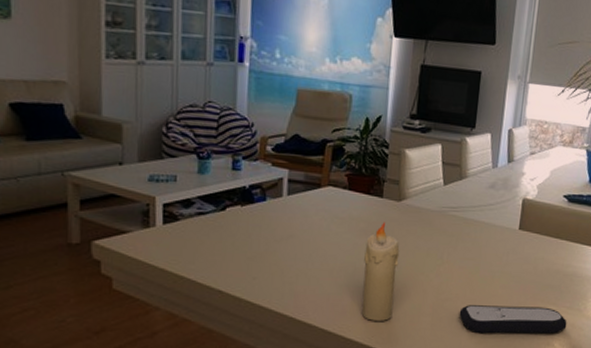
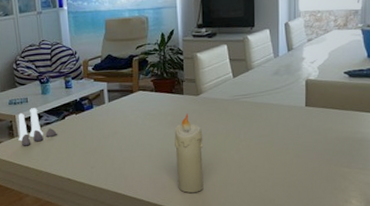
salt and pepper shaker set: none [155,190,212,241] -> present [18,108,57,146]
remote control: present [459,305,567,334] -> none [260,170,362,197]

